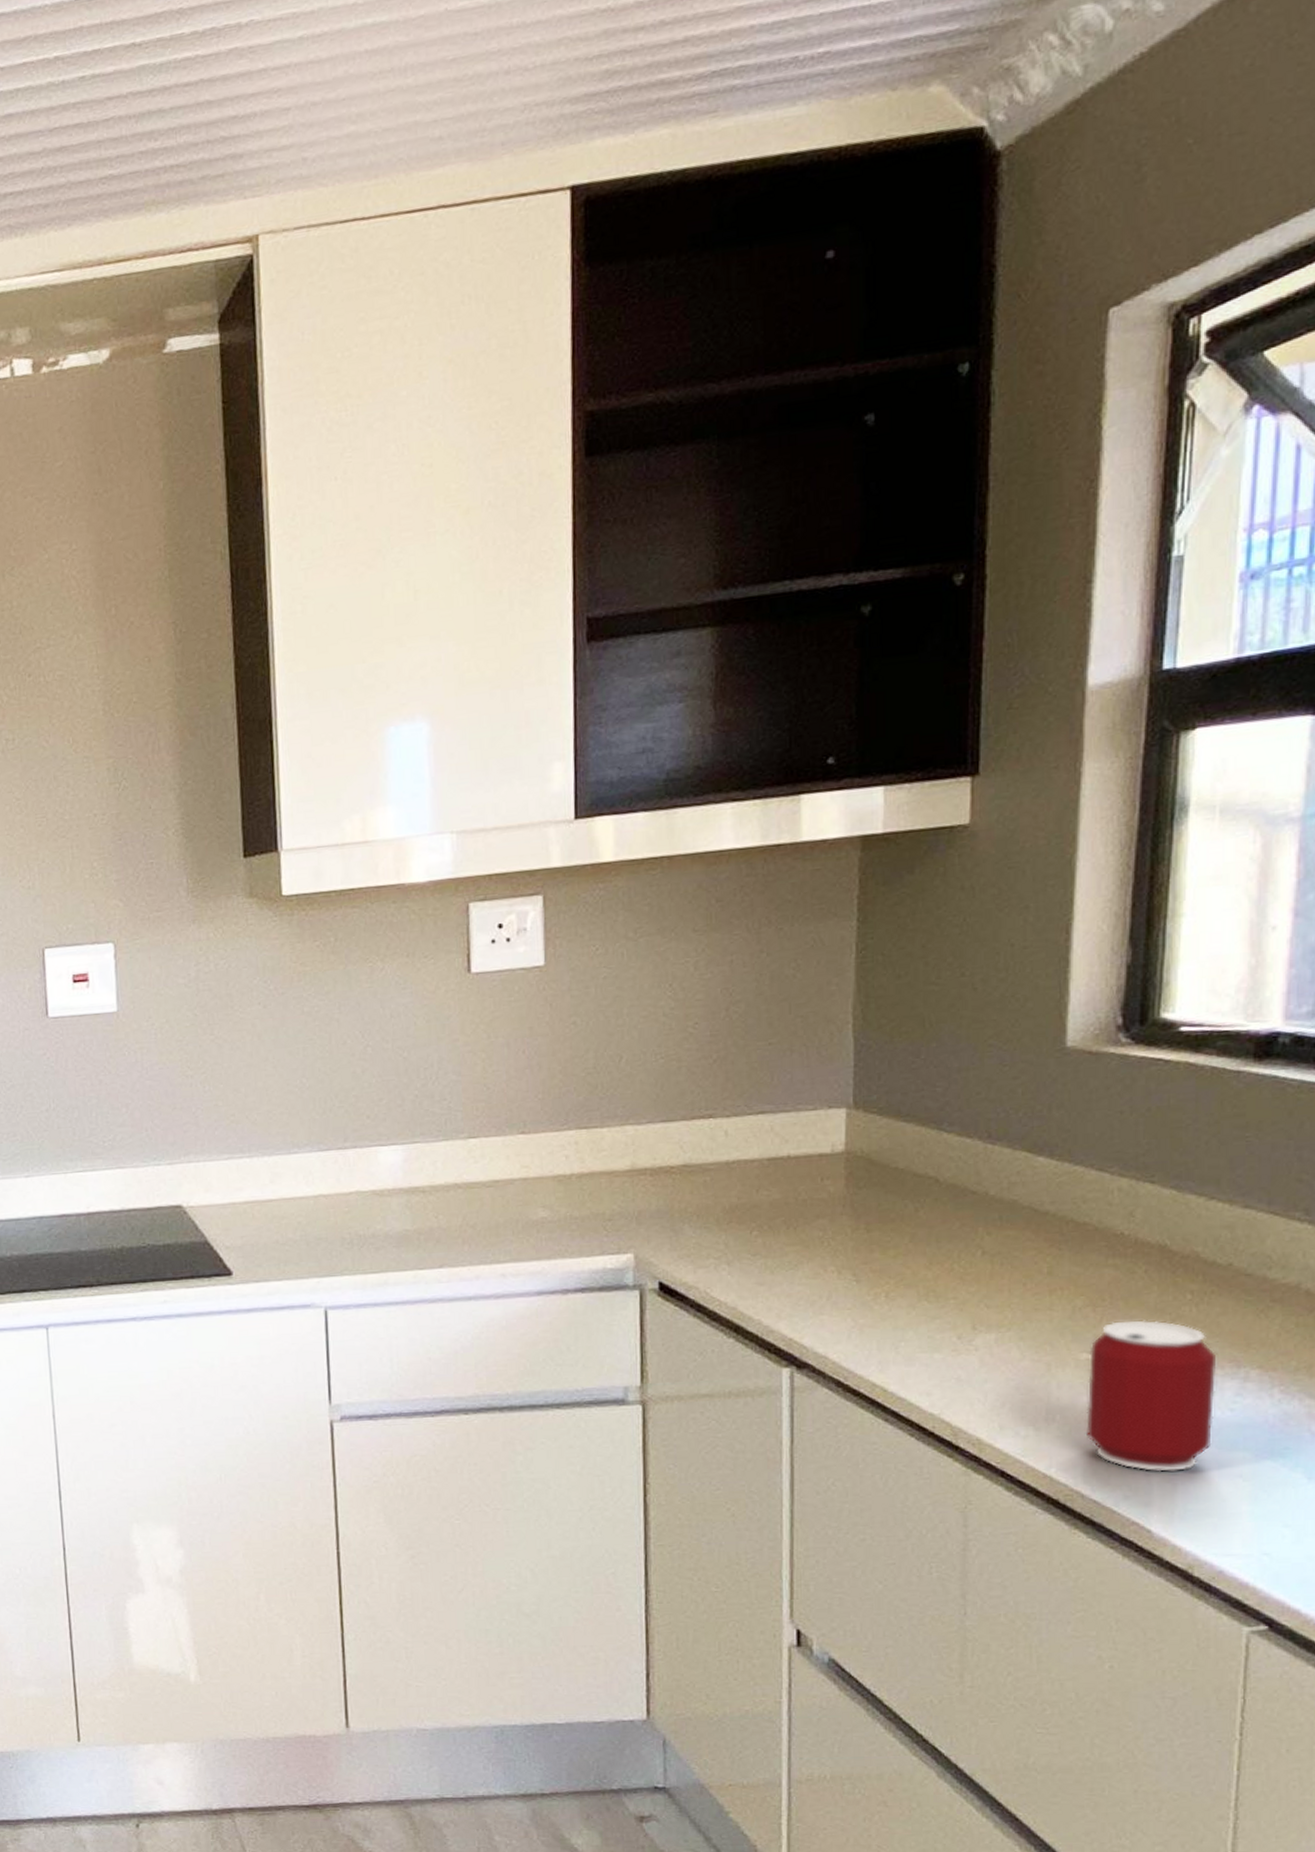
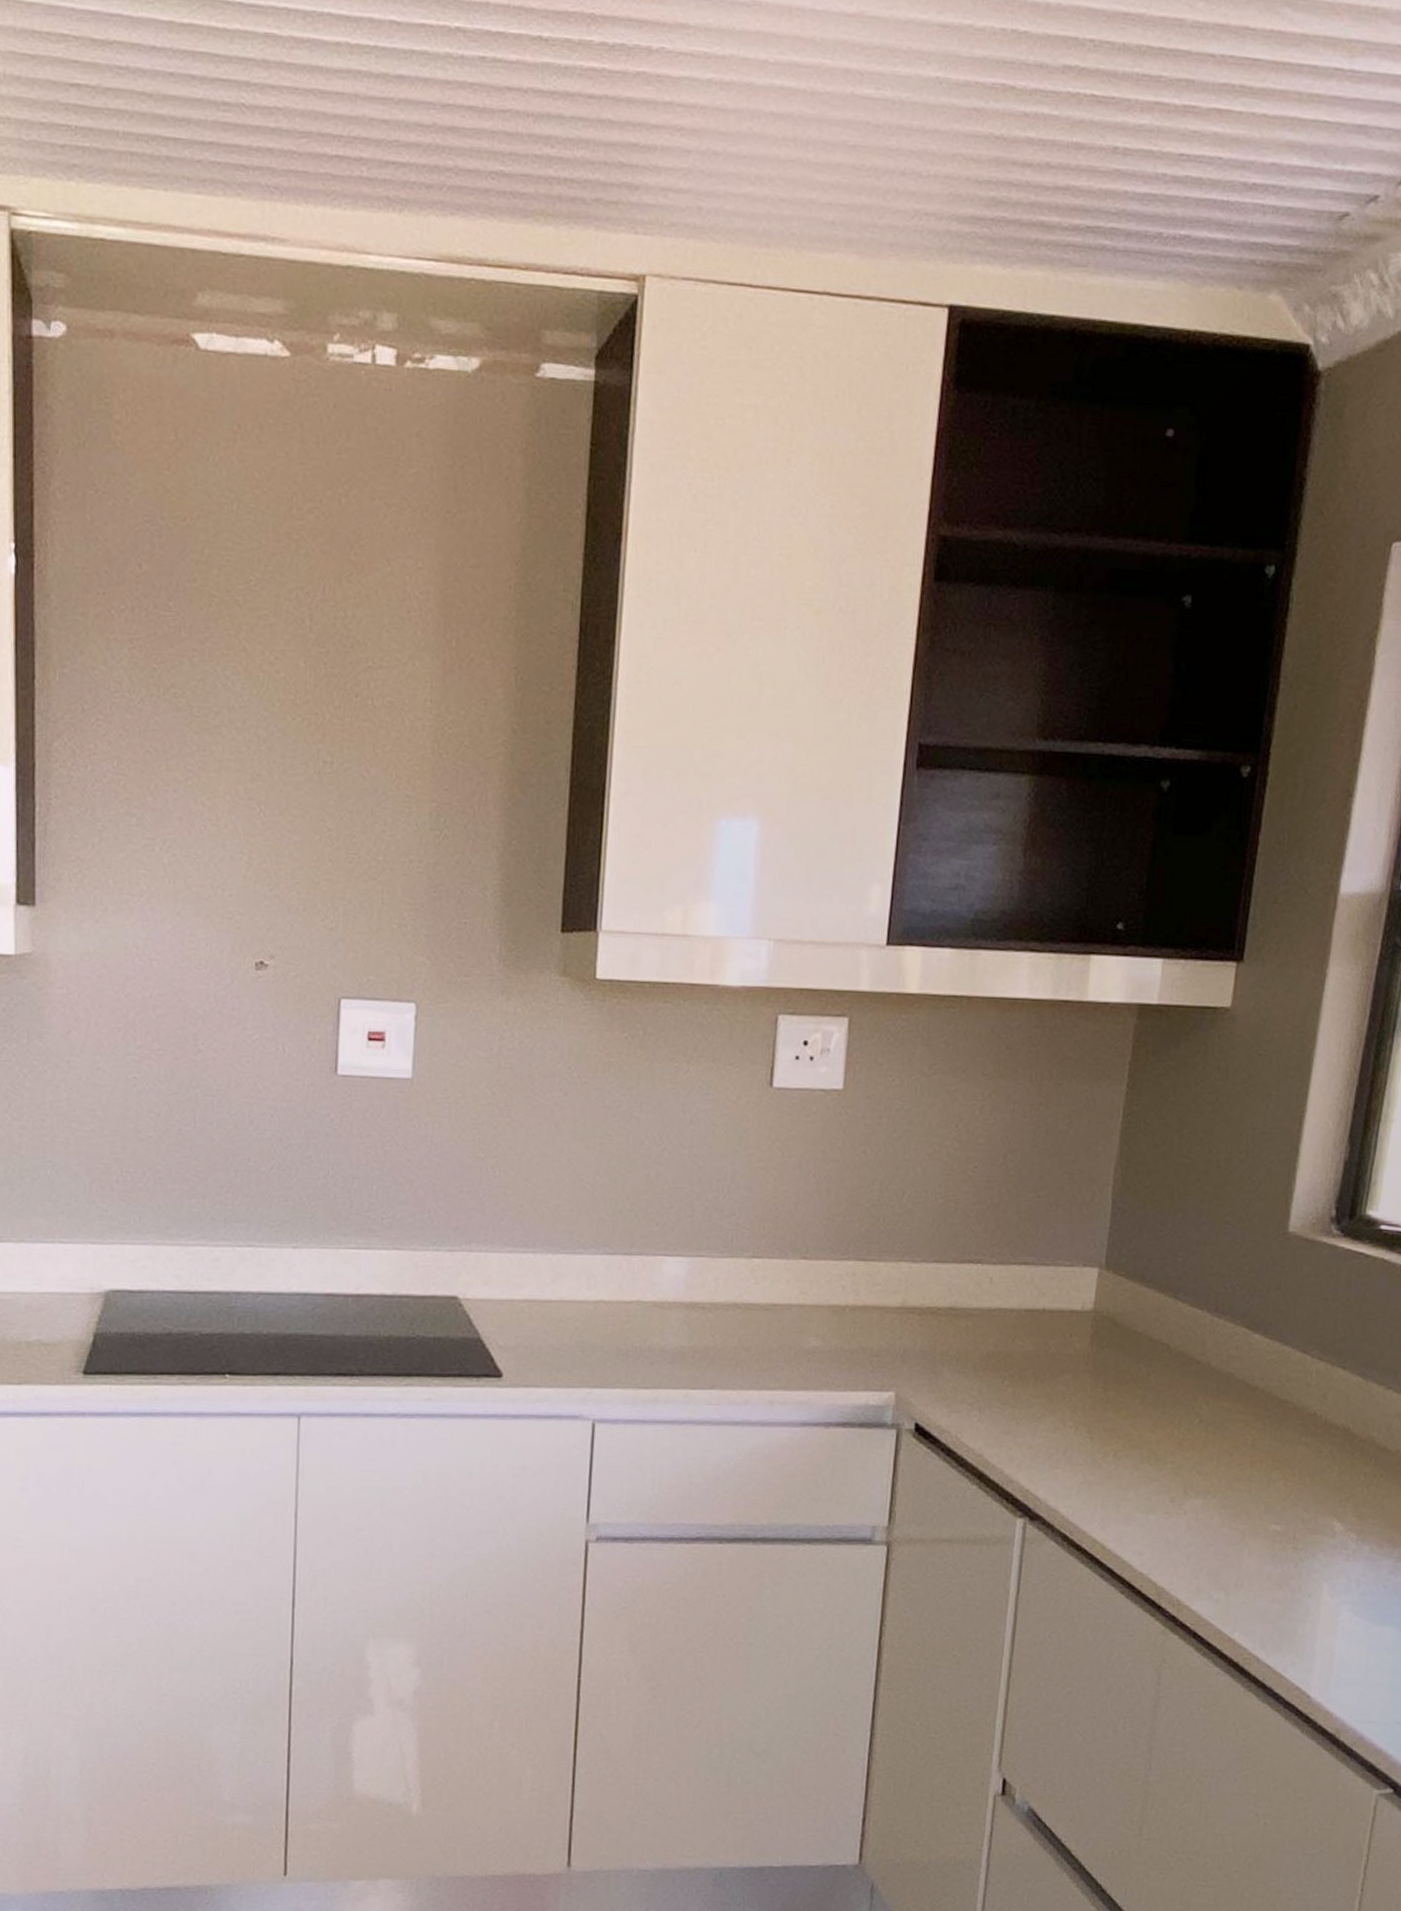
can: present [1087,1320,1217,1472] -> none [1267,1496,1379,1641]

